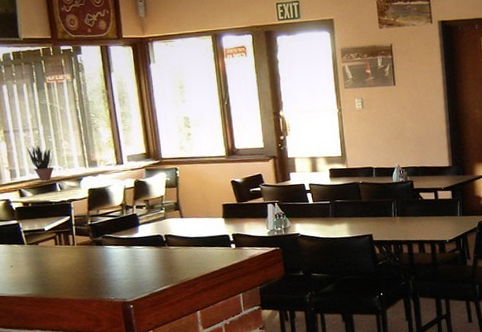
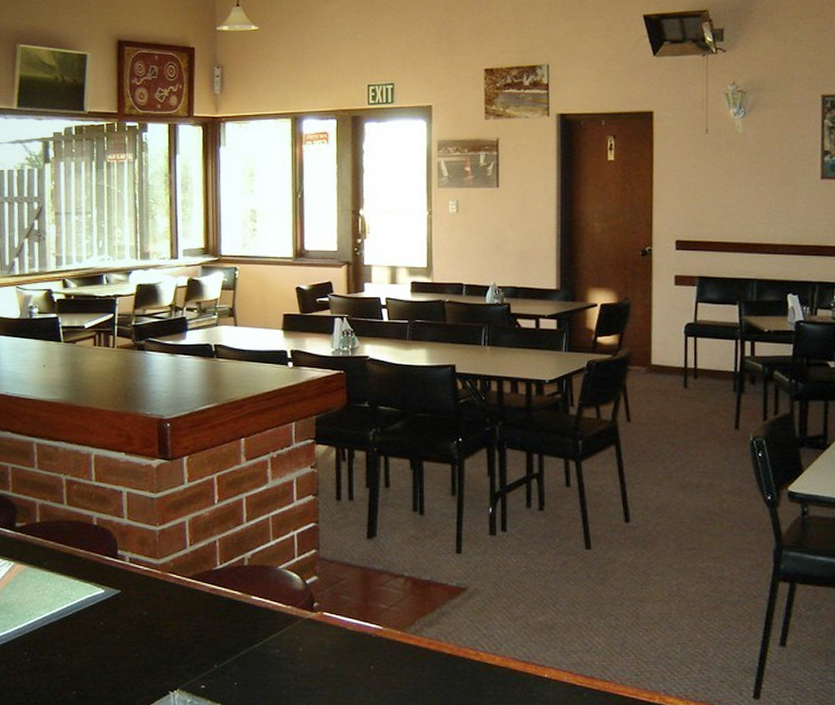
potted plant: present [27,145,54,181] -> none [77,231,103,272]

